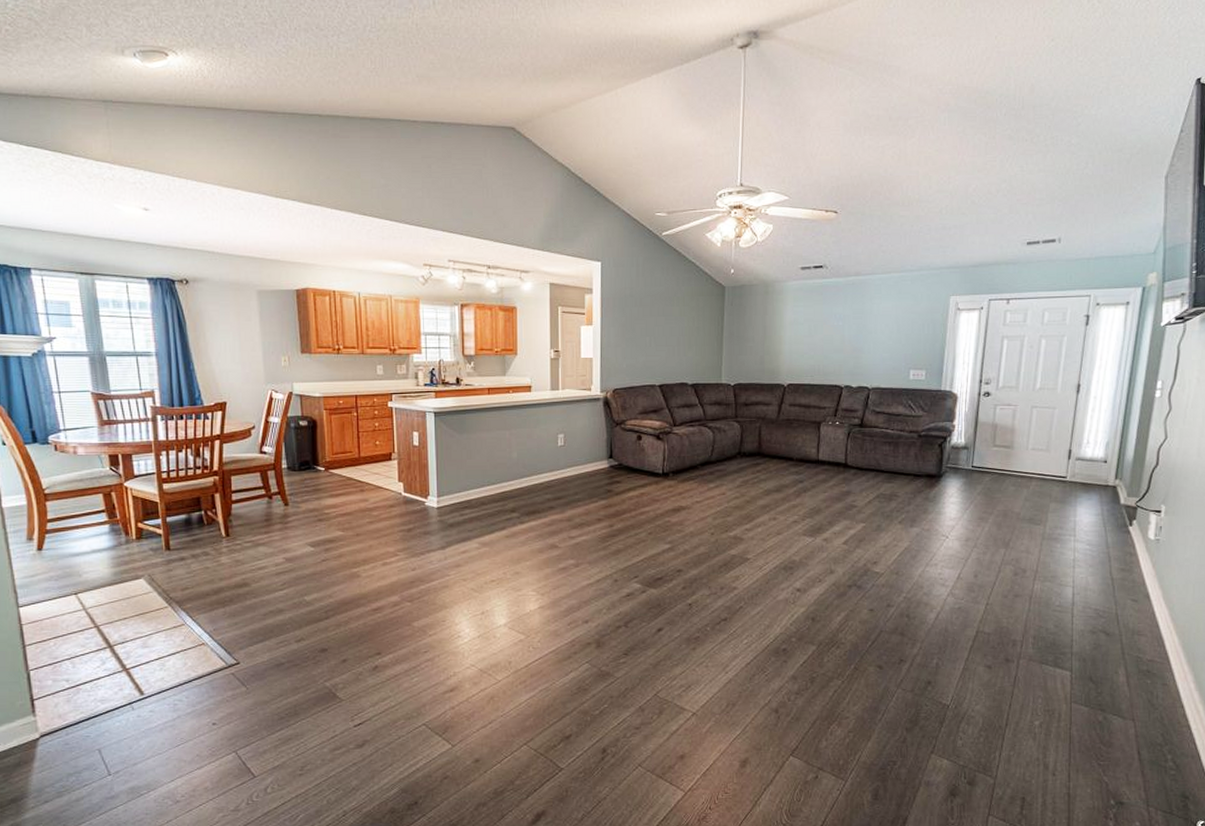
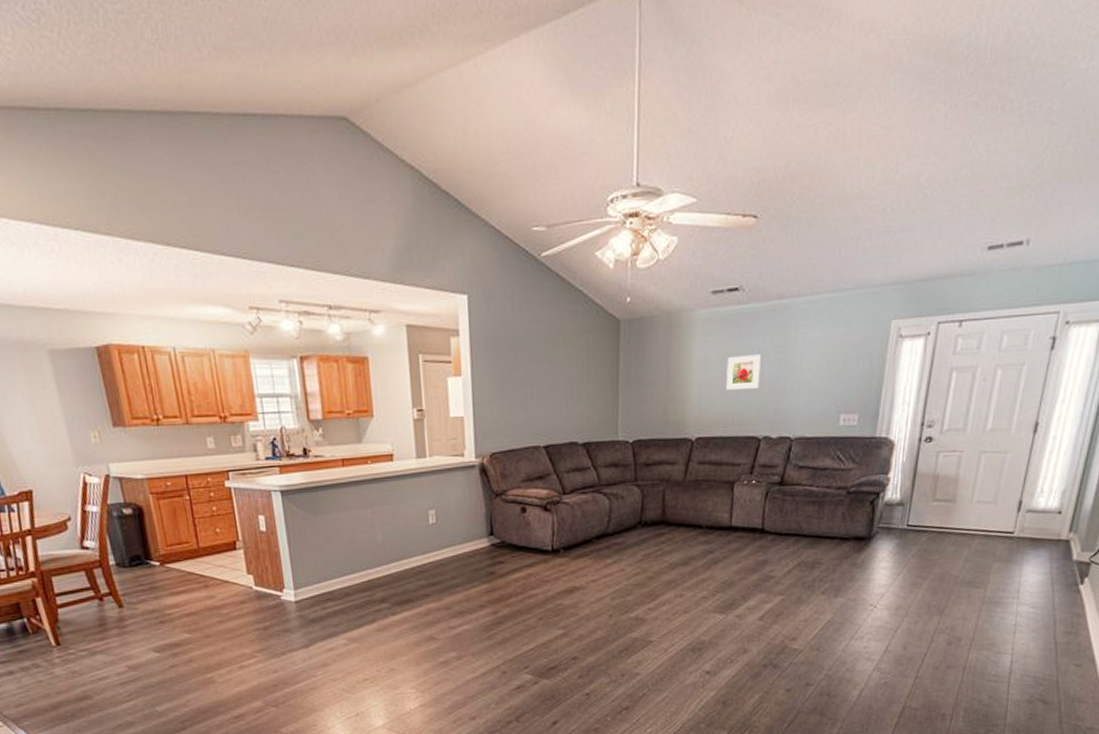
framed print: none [812,318,842,346] -> present [725,354,760,390]

